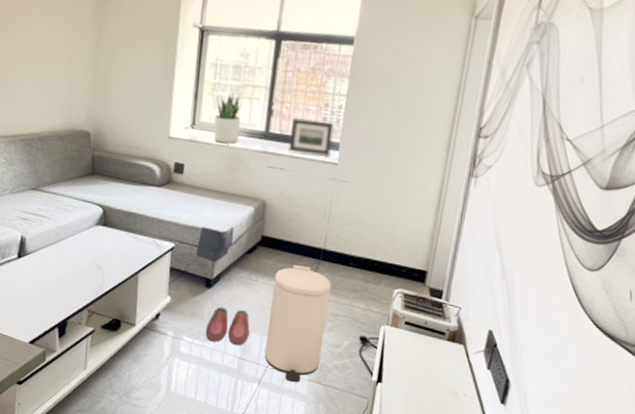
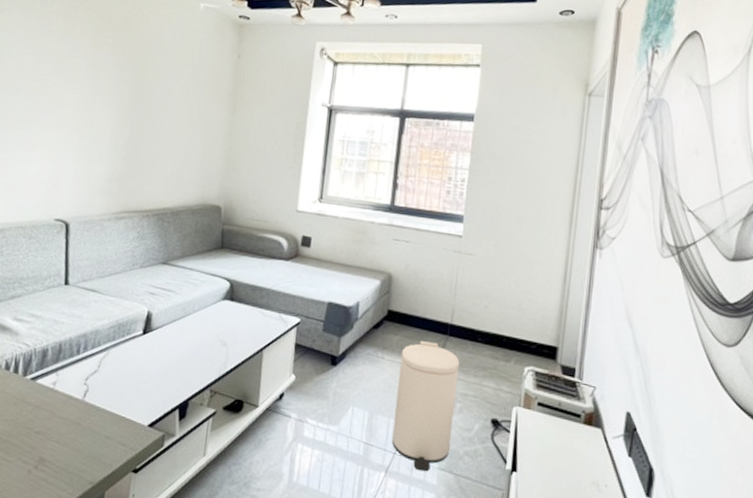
slippers: present [205,306,250,345] -> none [330,386,376,429]
planter: present [214,93,241,144] -> none [340,168,367,217]
picture frame: present [288,118,334,156] -> none [413,191,457,229]

